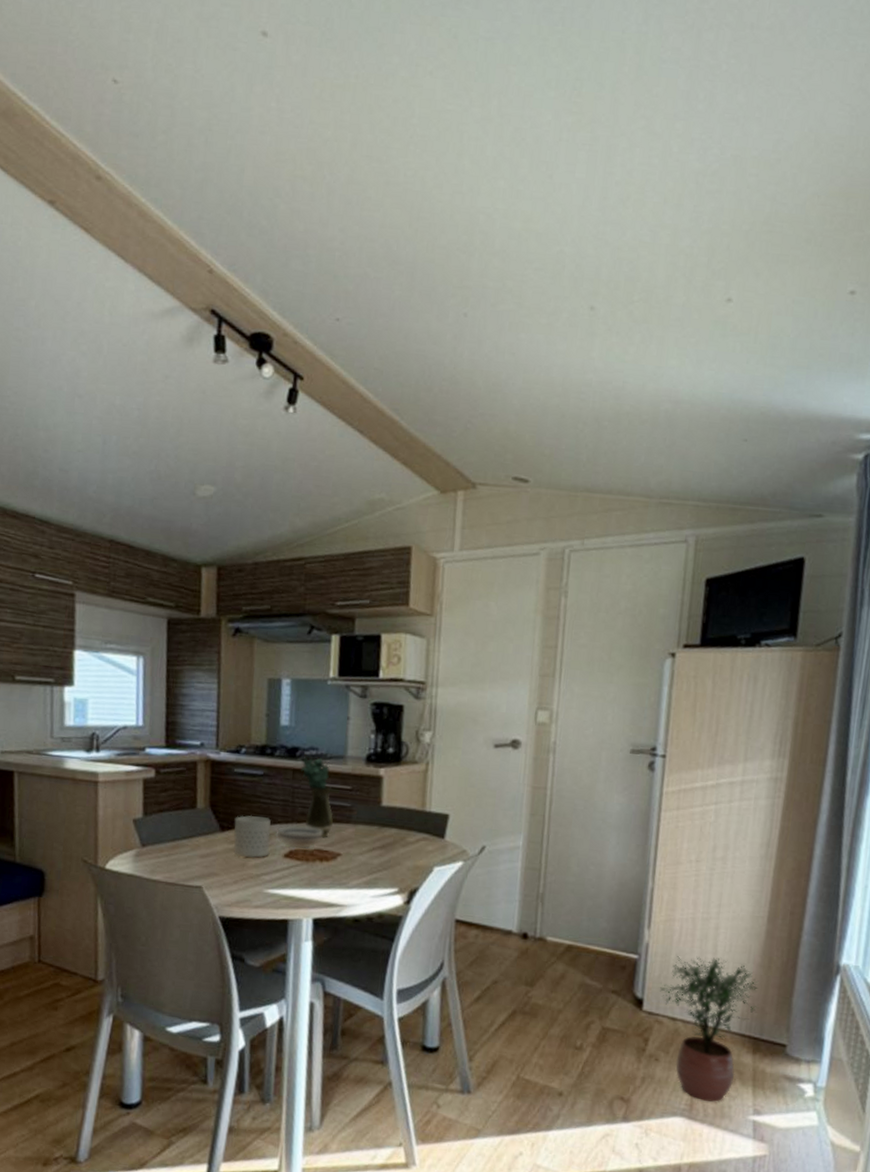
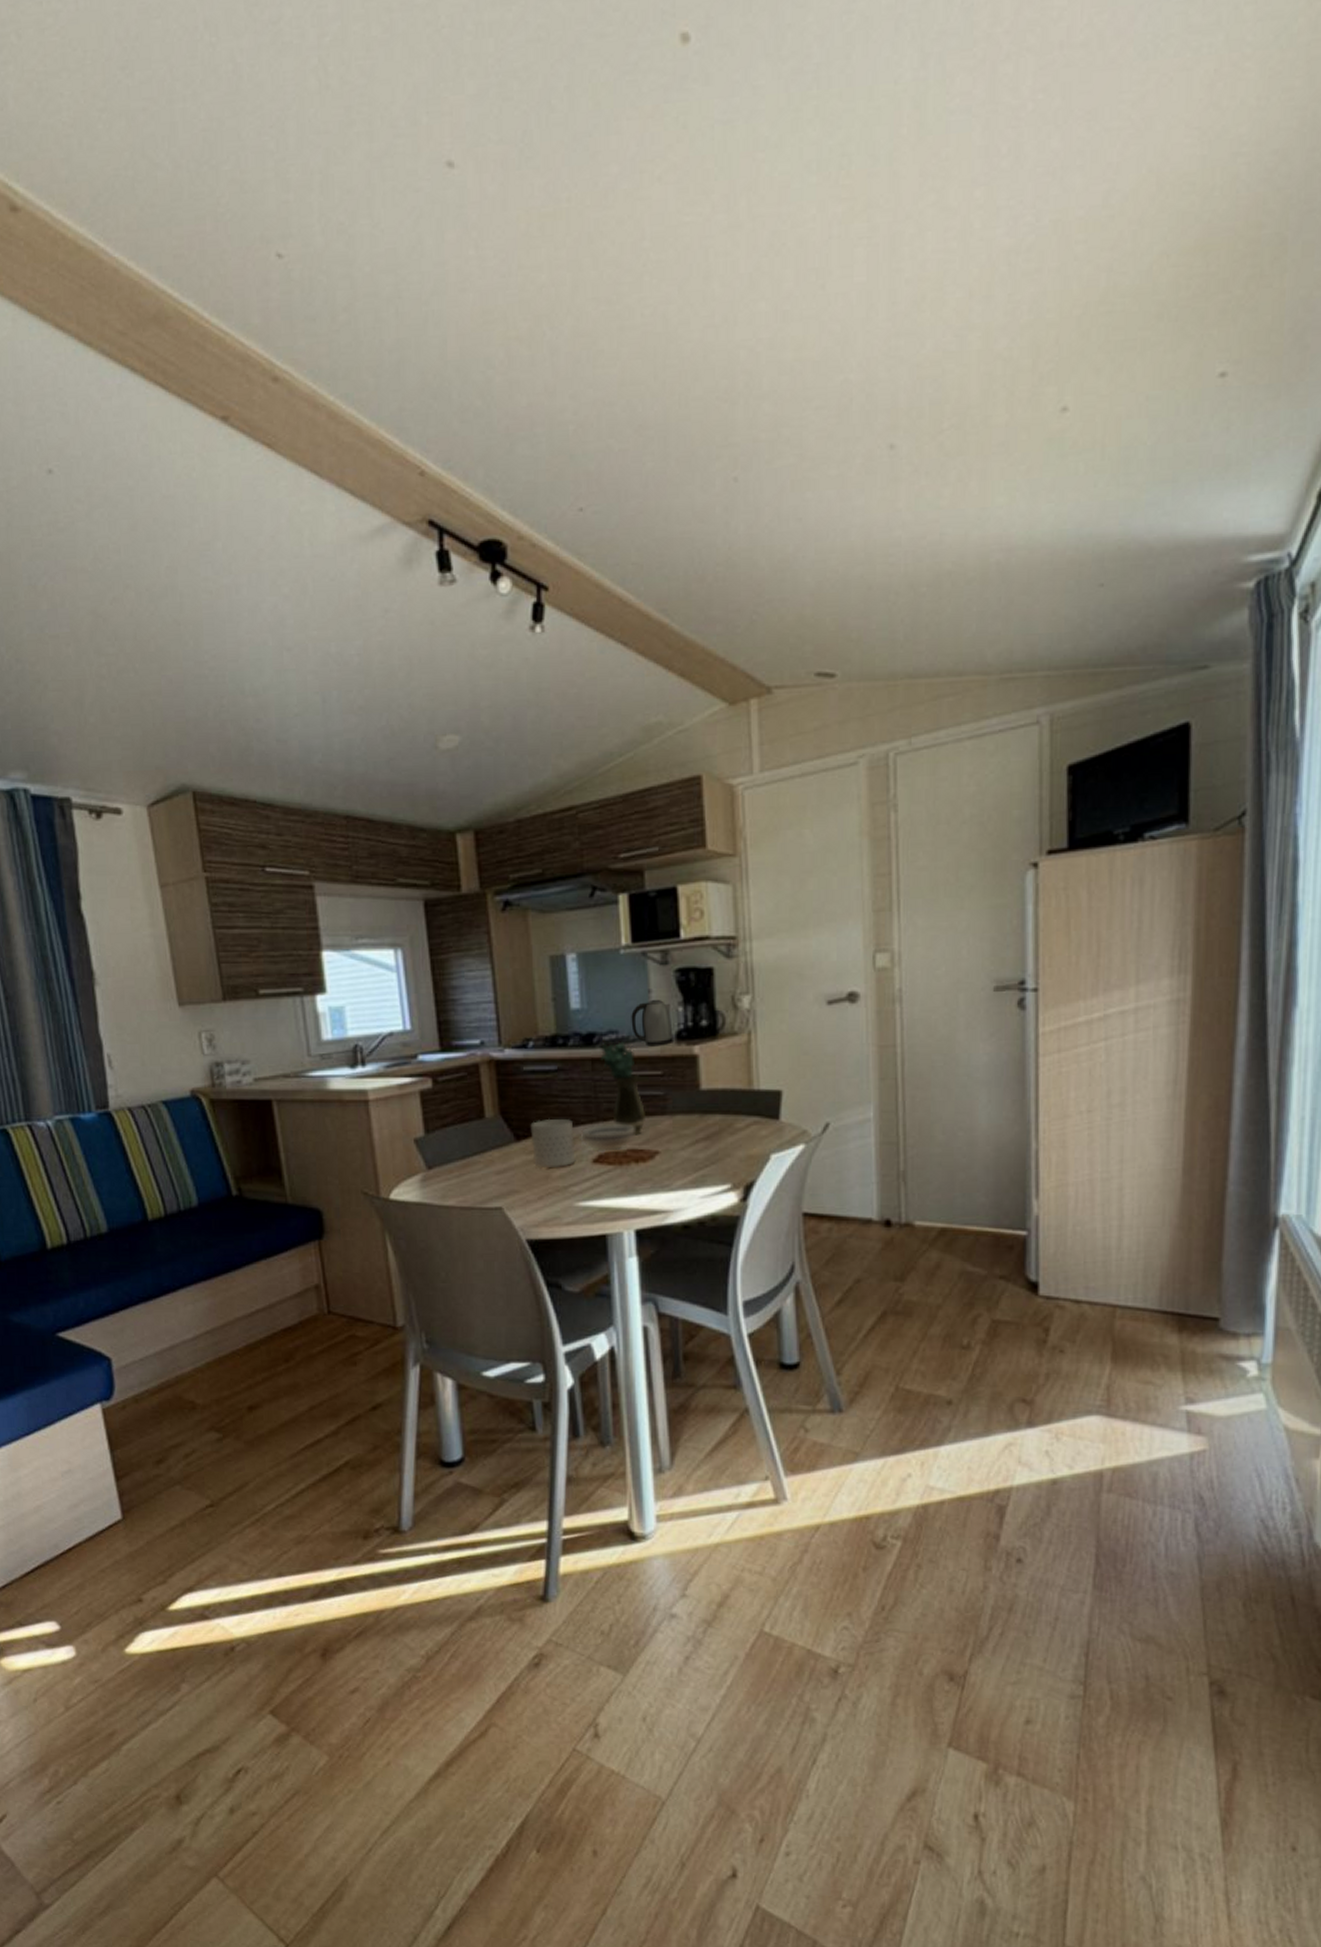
kettle: none [330,725,364,765] -> present [631,999,673,1047]
potted plant: present [659,956,759,1102] -> none [1056,1224,1182,1394]

